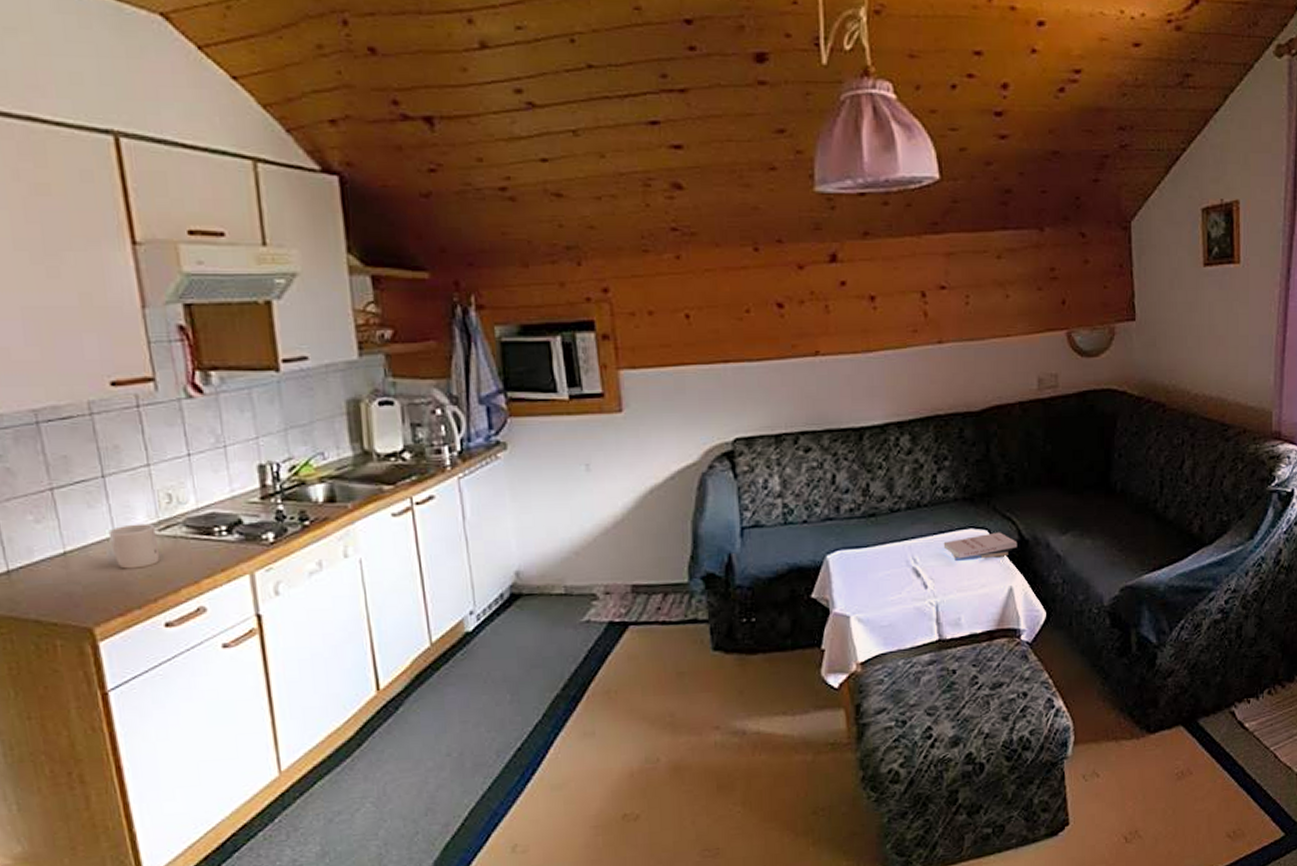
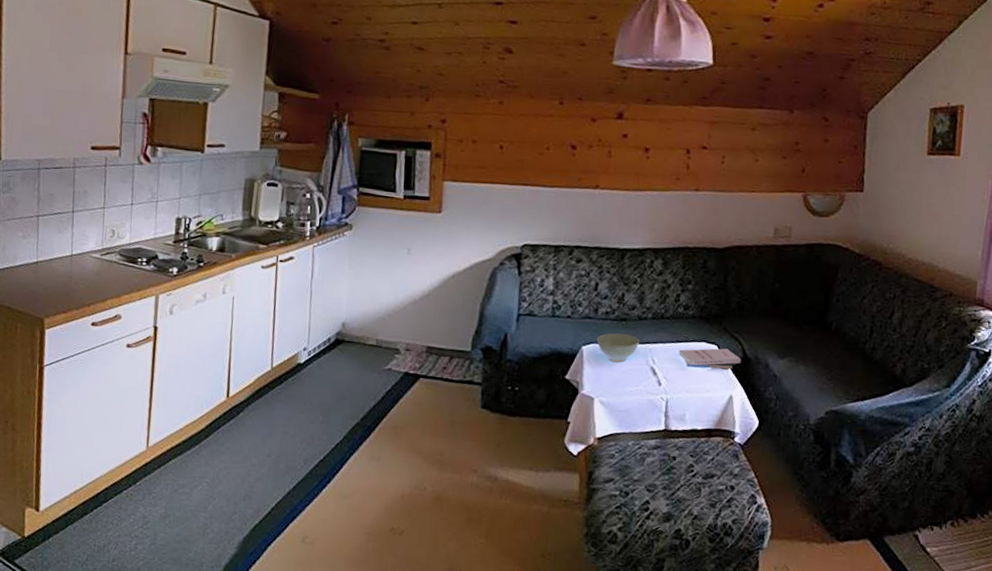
mug: present [108,523,161,569] -> none [67,248,100,281]
bowl: none [843,533,895,569] -> present [596,333,639,363]

